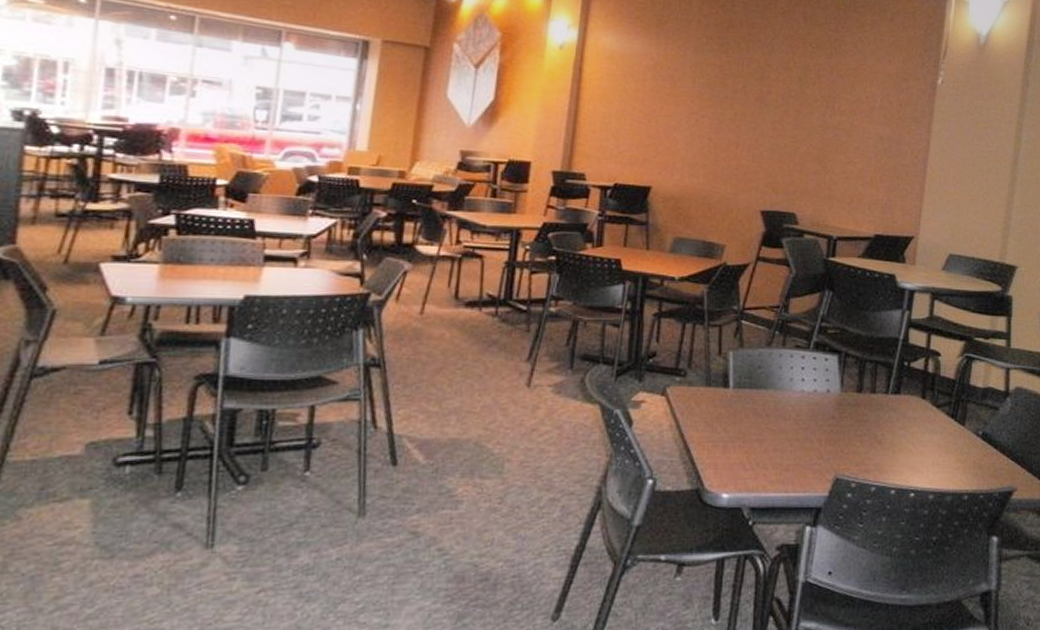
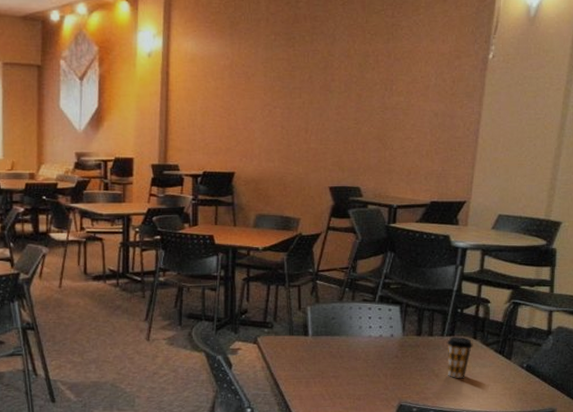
coffee cup: none [891,395,922,446] -> present [447,337,473,378]

